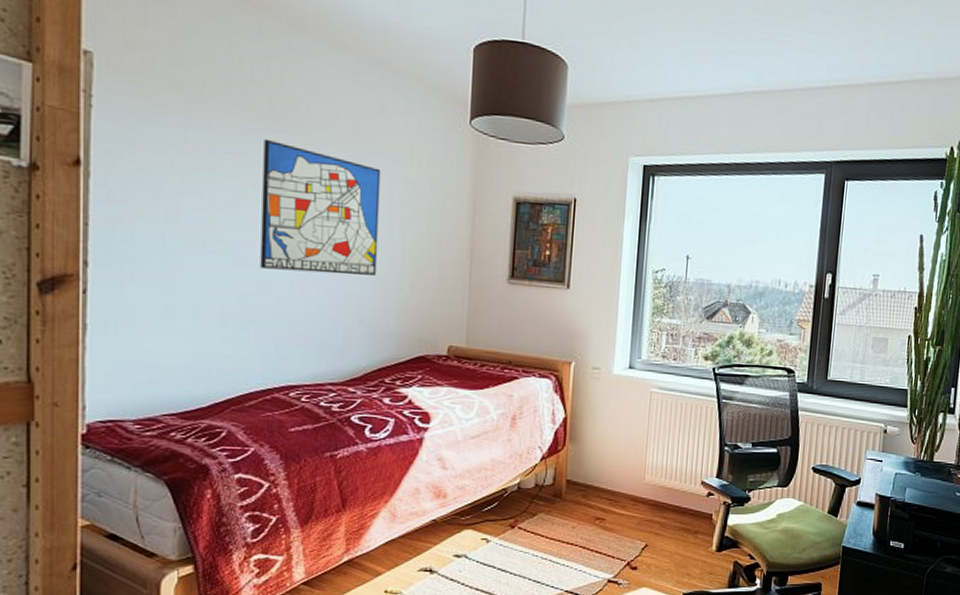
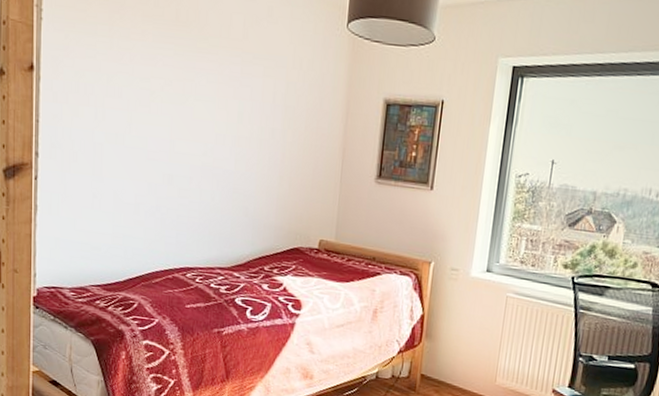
wall art: present [260,138,381,276] -> none [166,45,267,172]

